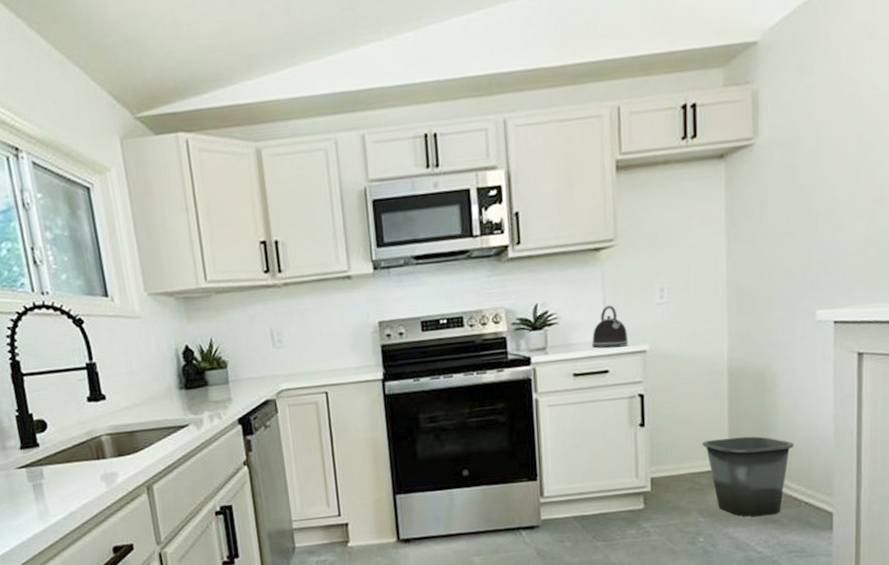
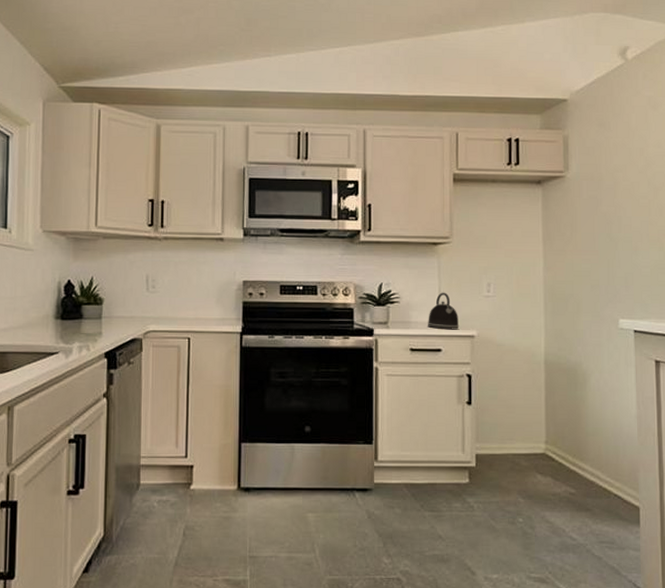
waste bin: present [702,436,794,517] -> none [522,425,603,502]

